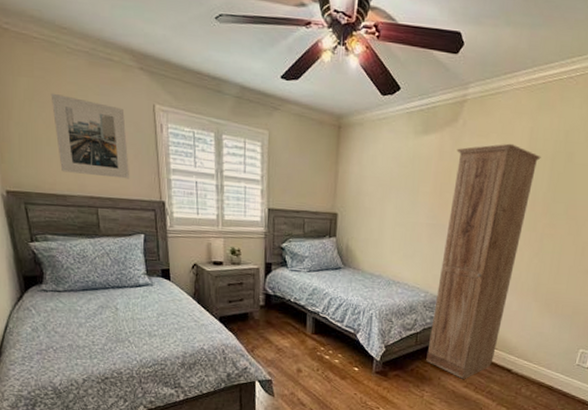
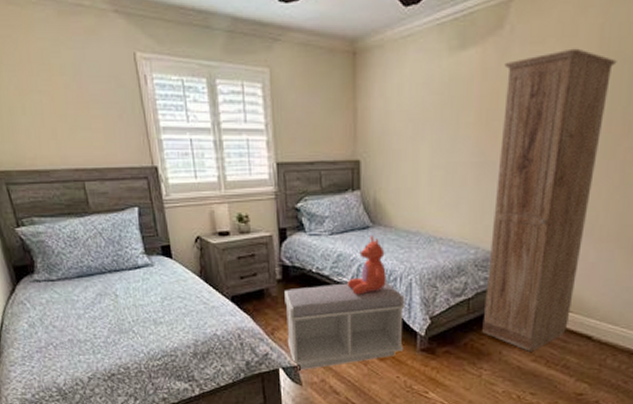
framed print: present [50,93,129,179] -> none [20,53,115,145]
bench: none [264,312,366,384] -> present [285,282,405,370]
teddy bear: none [319,275,352,324] -> present [347,235,386,295]

